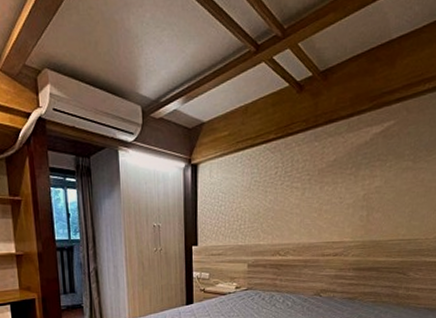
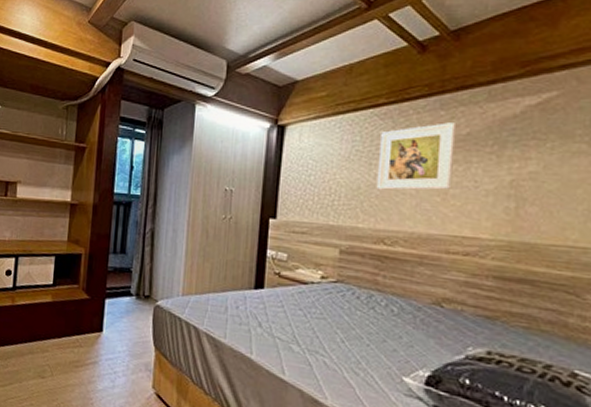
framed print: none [271,151,327,212] -> present [376,122,457,190]

